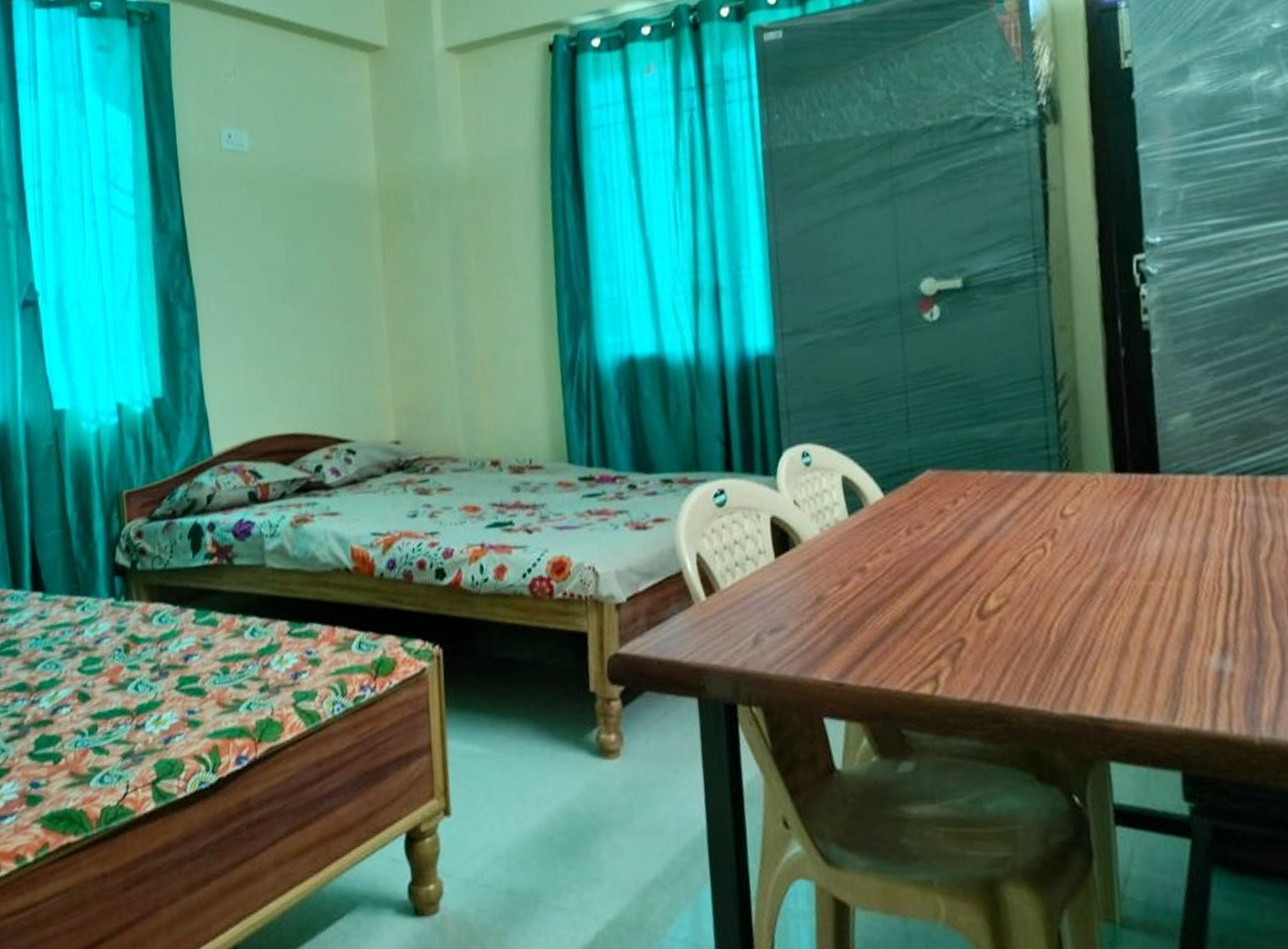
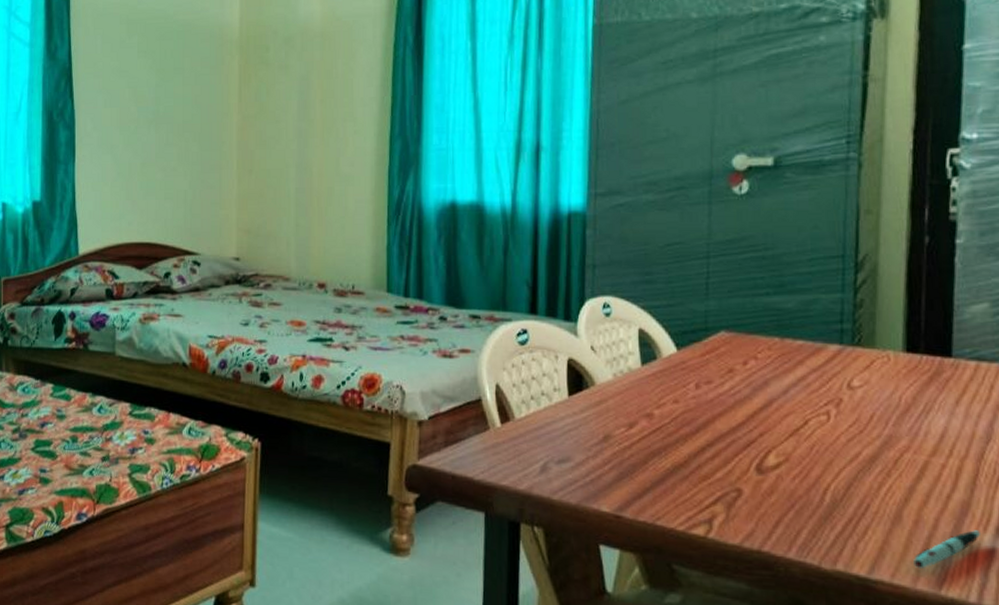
pen: none [1144,653,1208,702] -> present [913,530,982,570]

